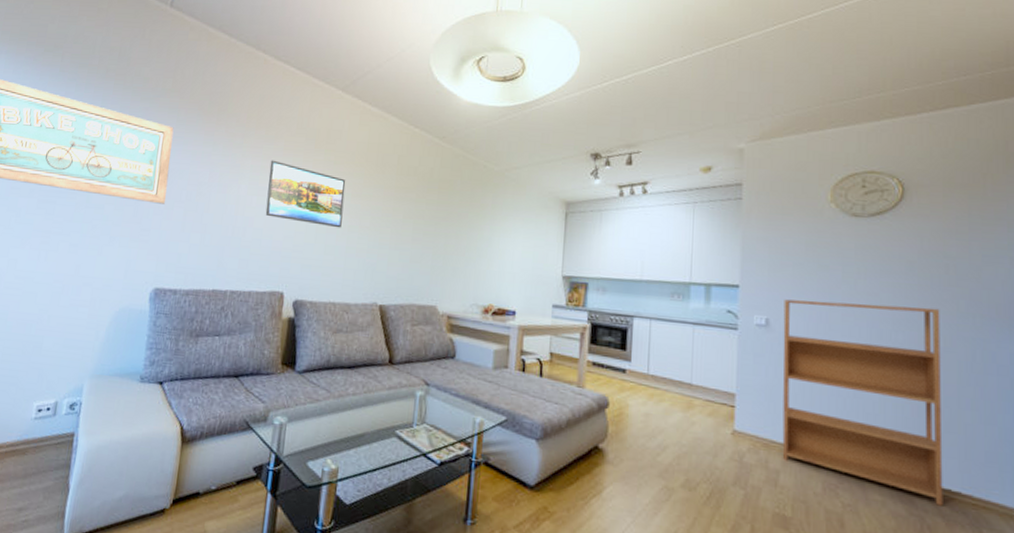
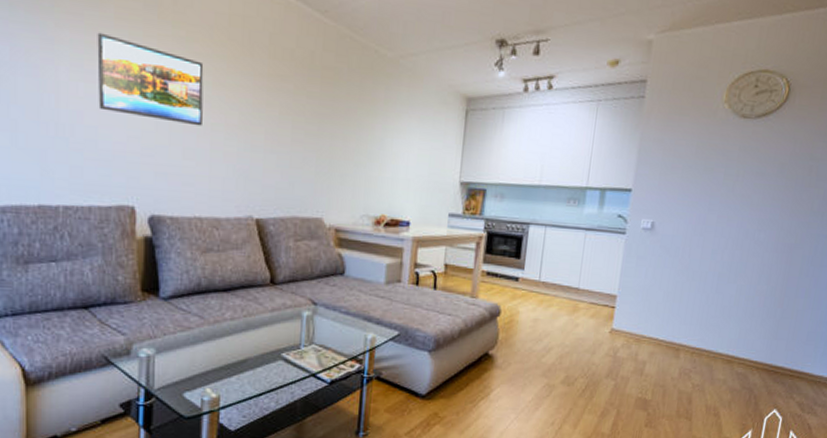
bookshelf: present [782,299,943,506] -> none [649,202,798,379]

